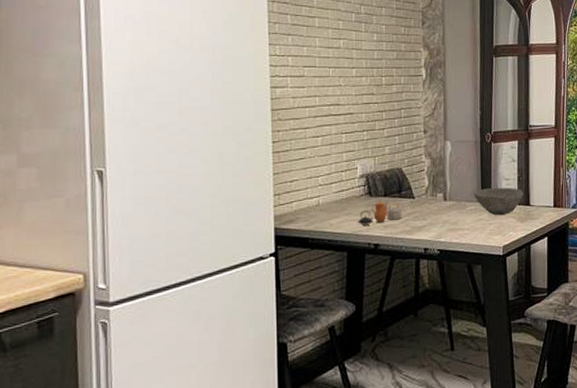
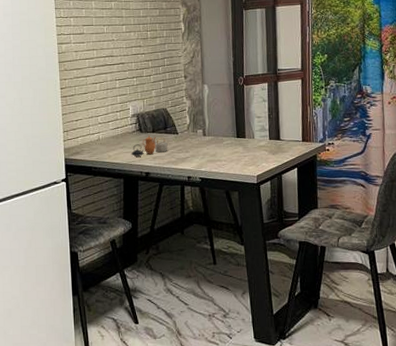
bowl: present [473,187,523,216] -> none [229,124,274,149]

